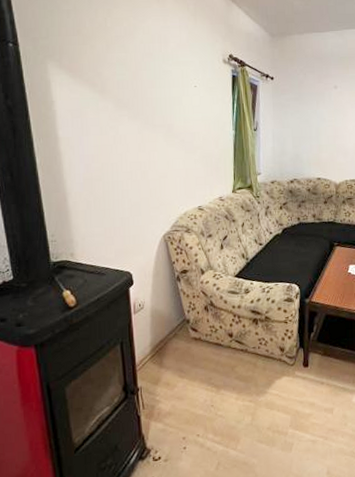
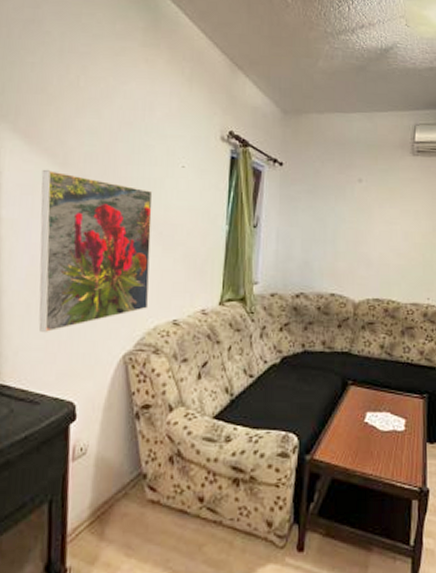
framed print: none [86,96,179,222] -> present [38,169,153,332]

